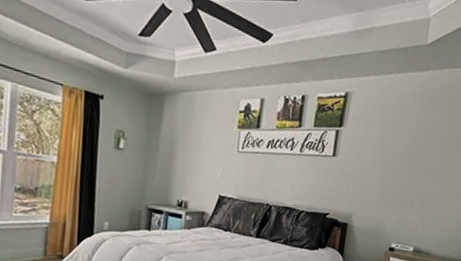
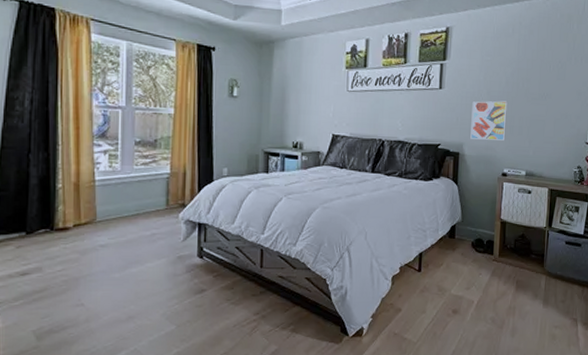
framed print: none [360,172,402,215] -> present [470,100,508,141]

